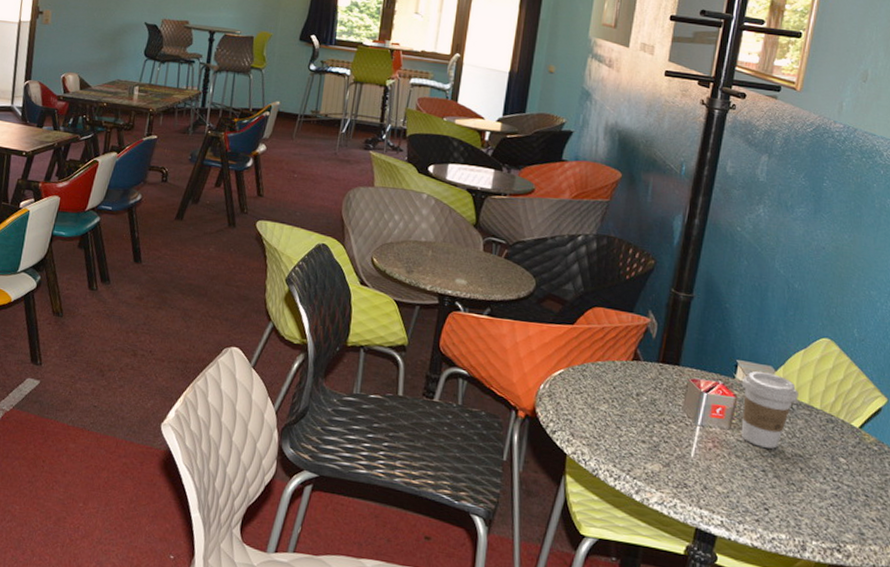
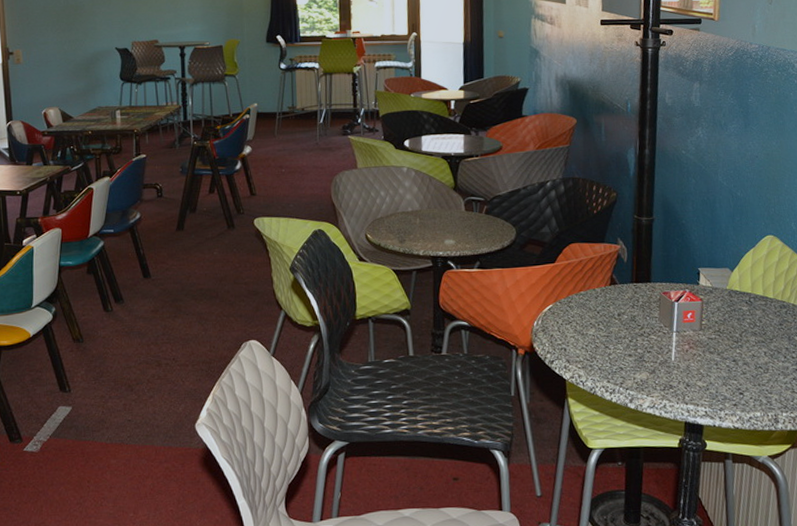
coffee cup: present [741,371,799,449] -> none [705,274,754,341]

